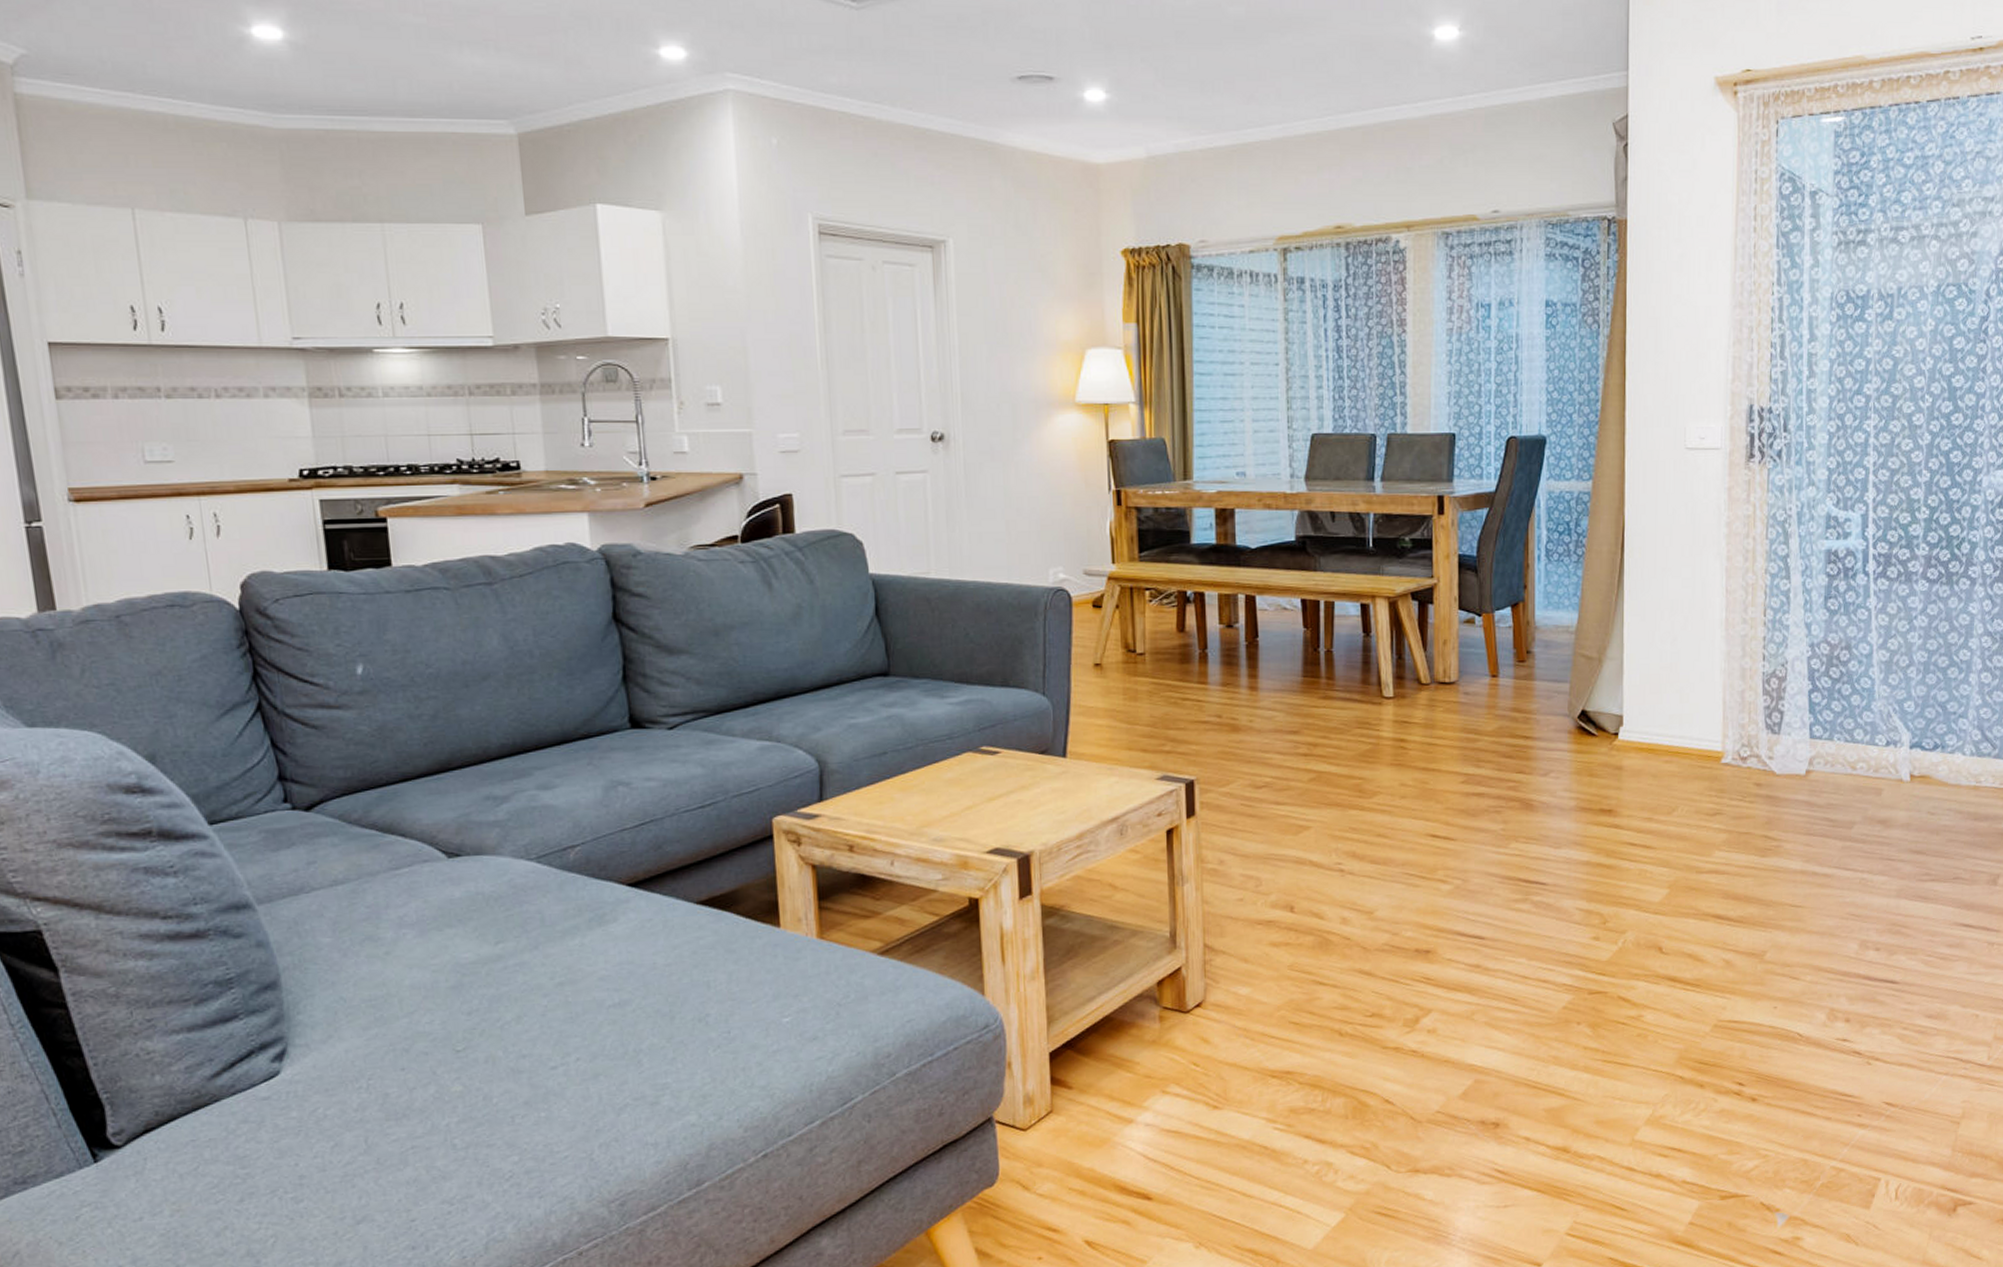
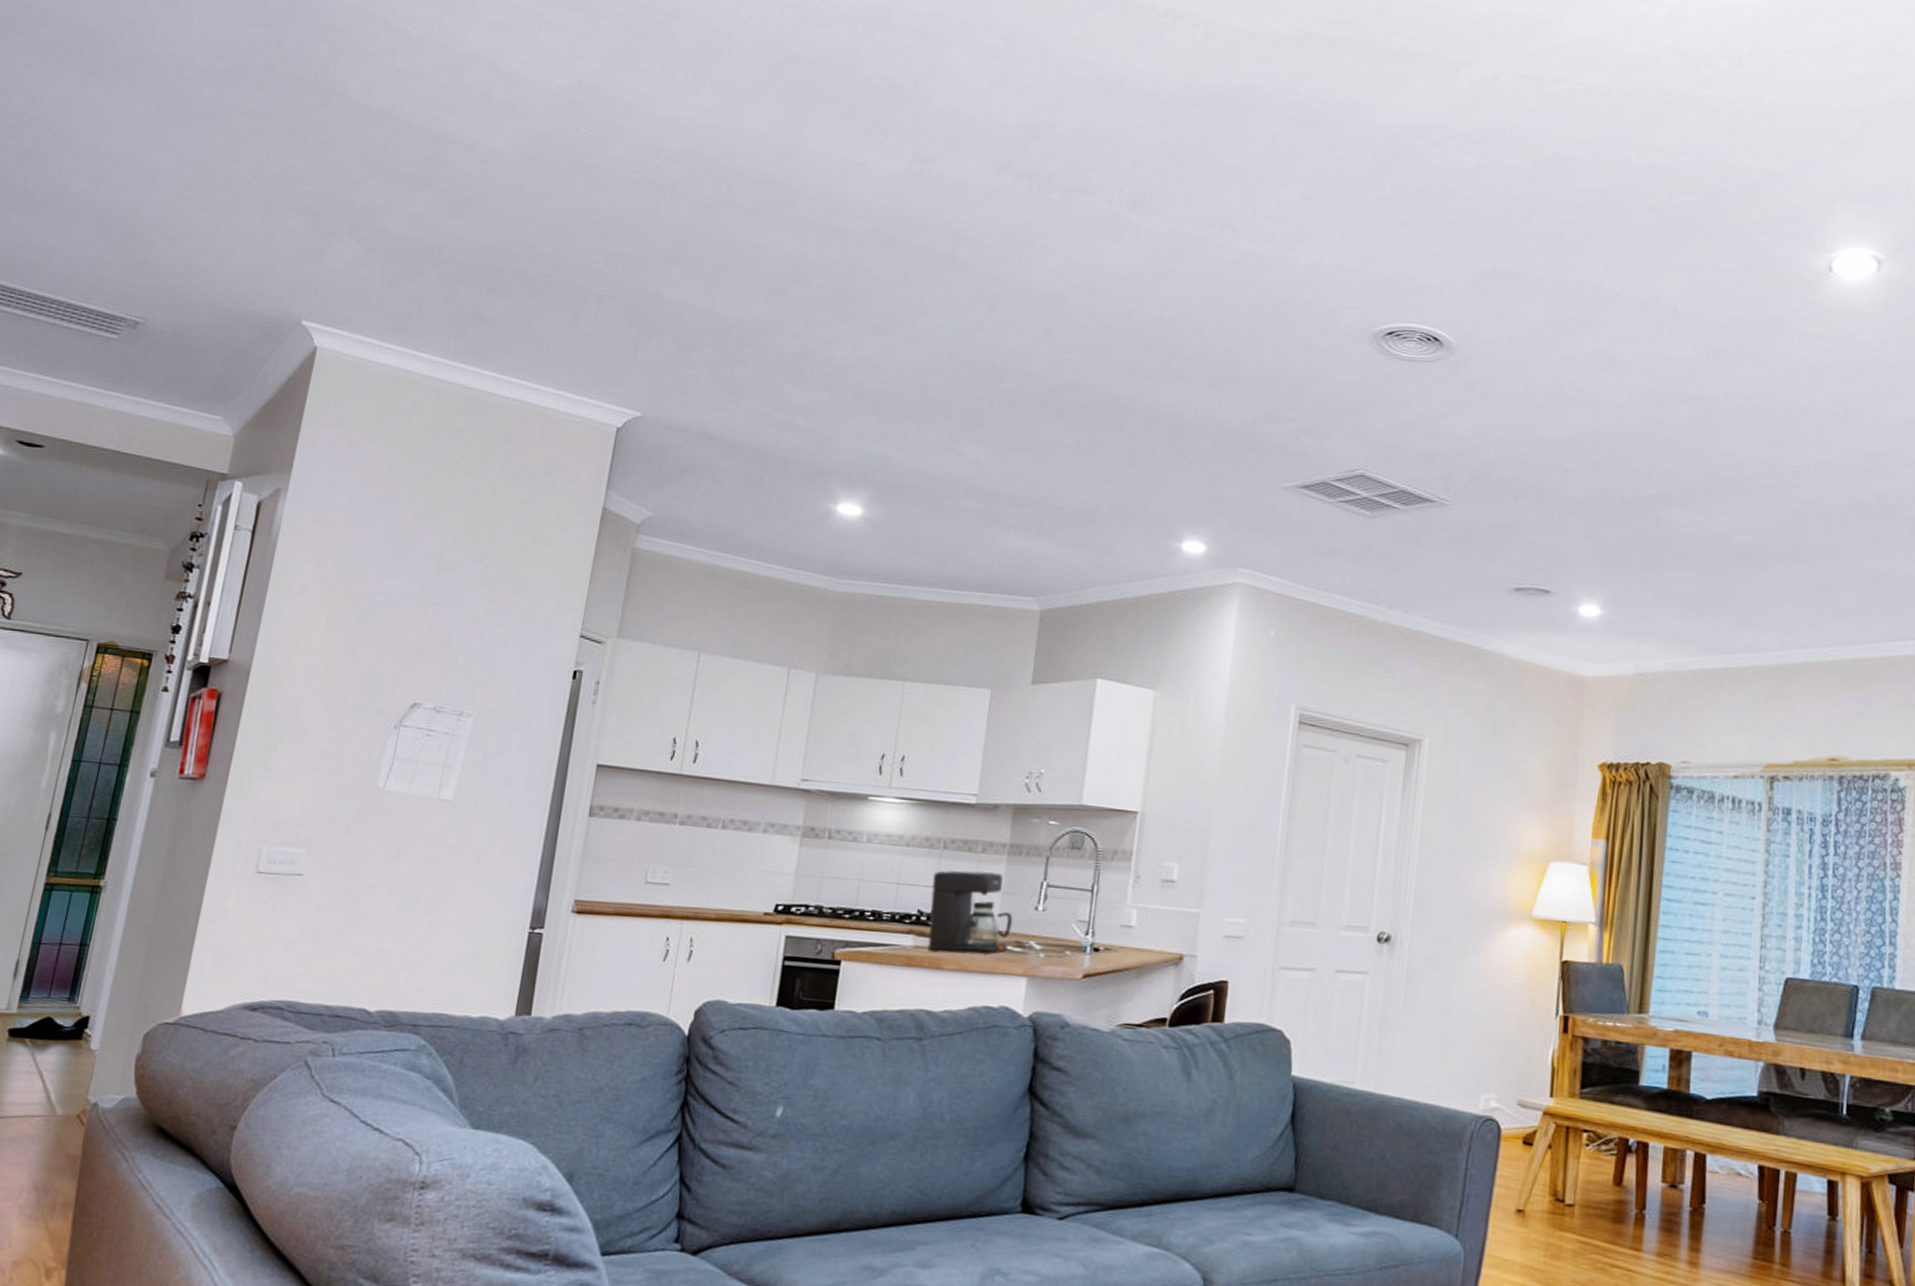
coffee maker: none [464,414,561,499] -> present [927,870,1013,956]

